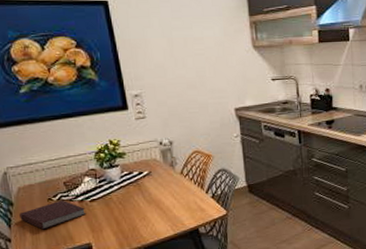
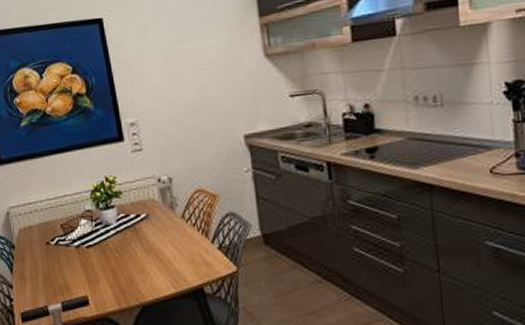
notebook: present [19,200,87,230] -> none [20,244,83,277]

